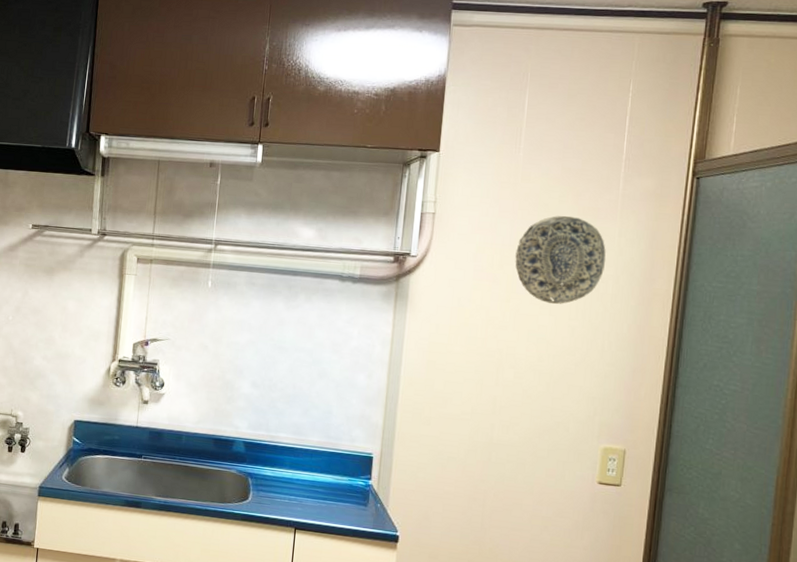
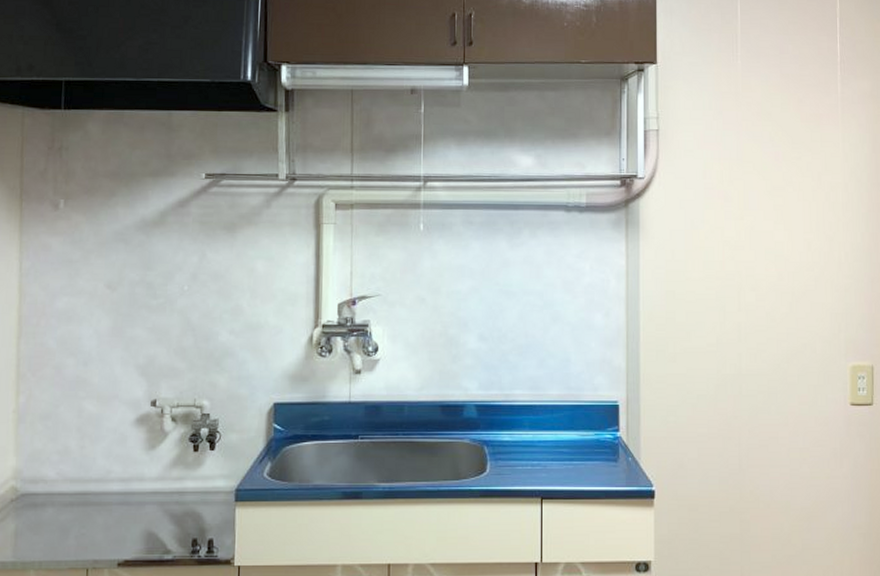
decorative plate: present [515,215,606,304] -> none [744,123,833,217]

